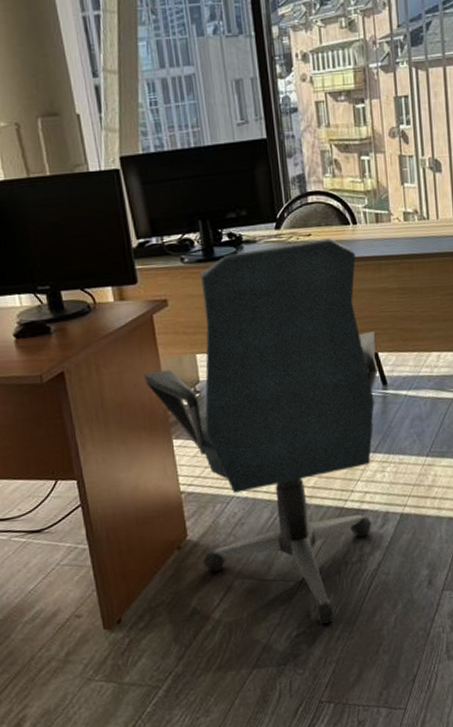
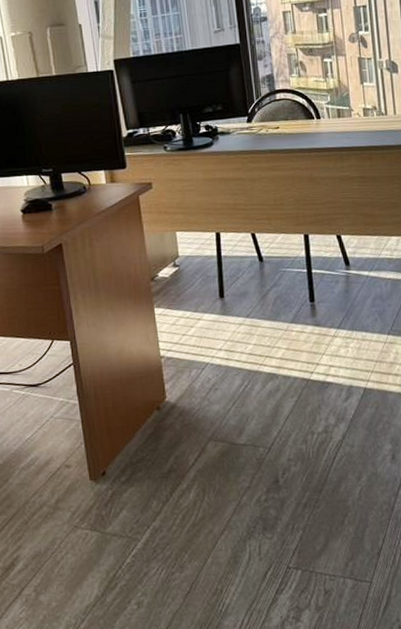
office chair: present [144,238,378,625] -> none [130,131,341,492]

